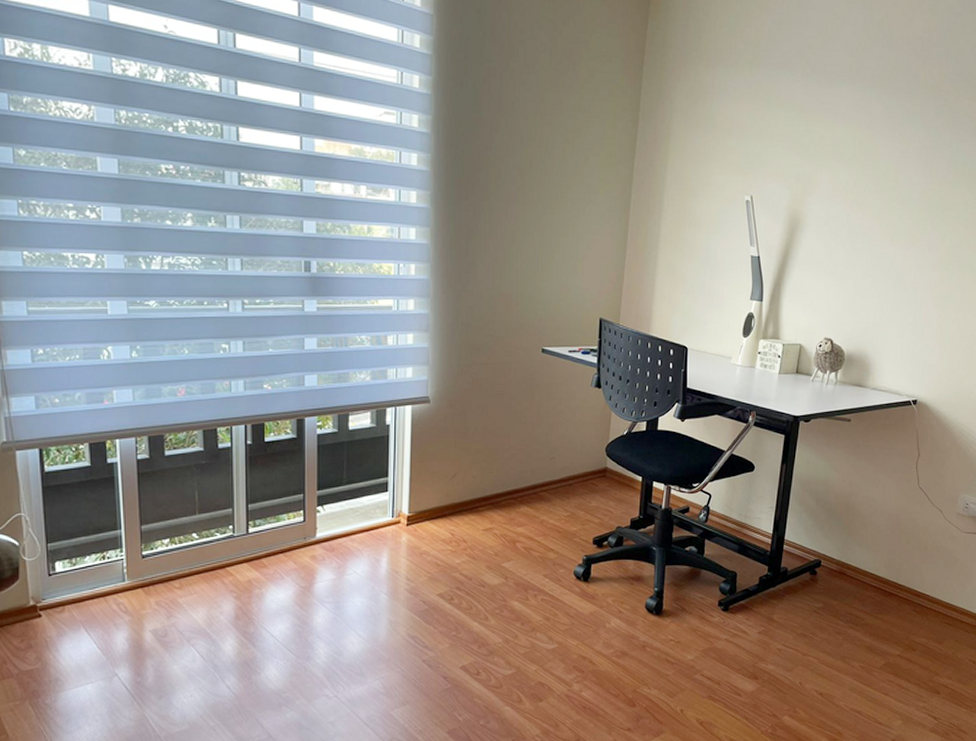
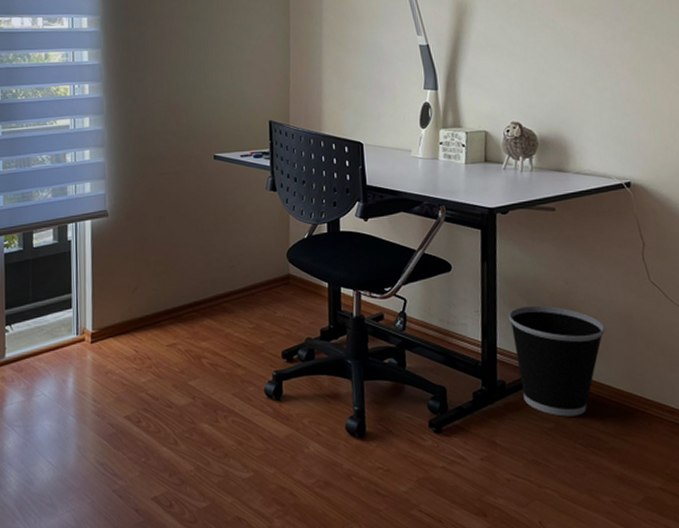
wastebasket: none [797,504,877,598] -> present [508,305,606,417]

